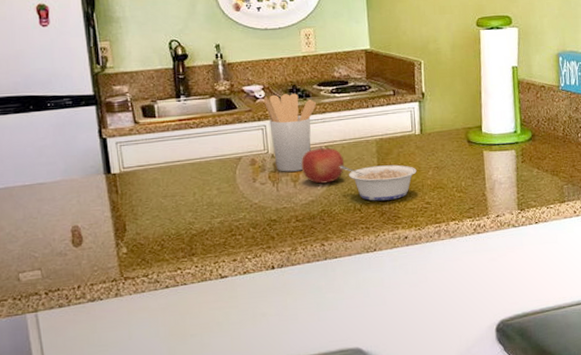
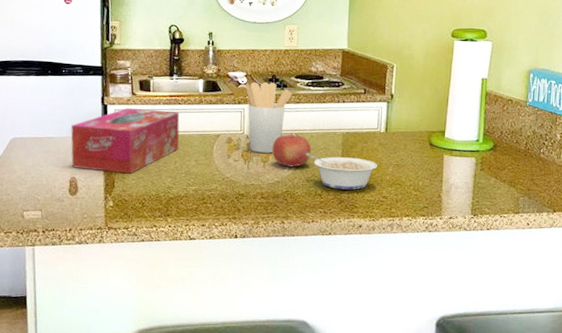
tissue box: none [66,137,197,215] -> present [71,107,180,174]

